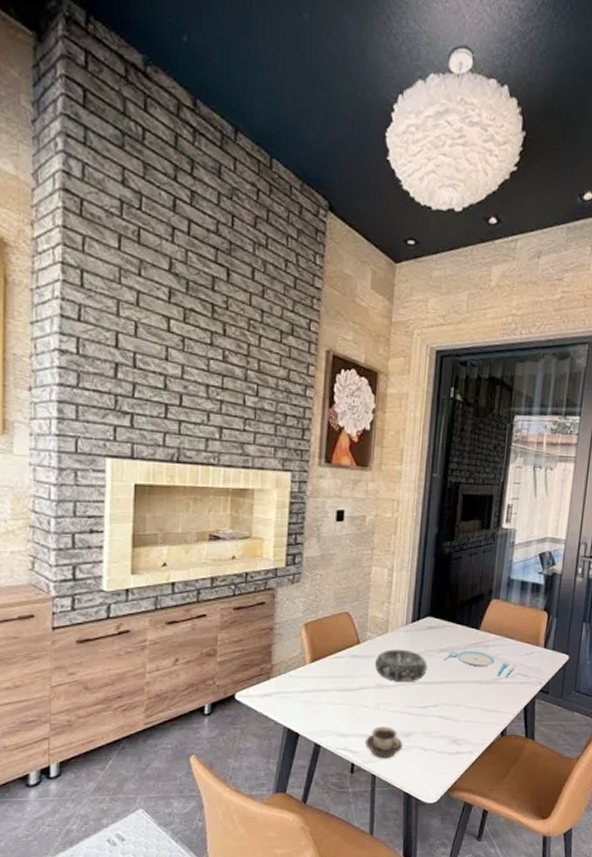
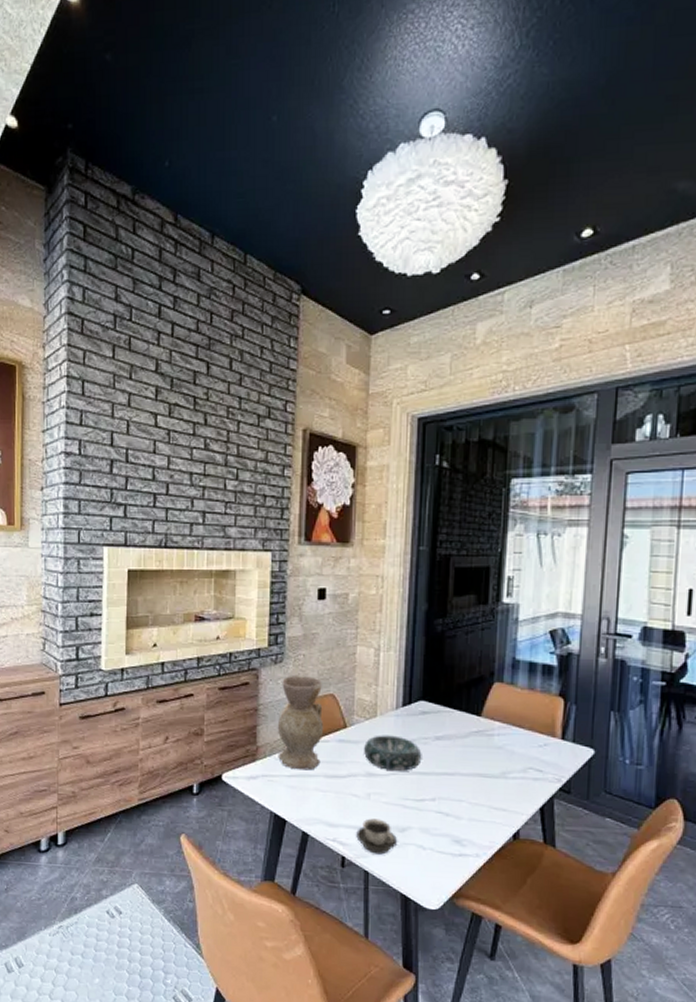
vase: none [292,595,339,685] -> present [277,676,324,771]
plate: present [444,651,516,678] -> none [441,739,527,772]

